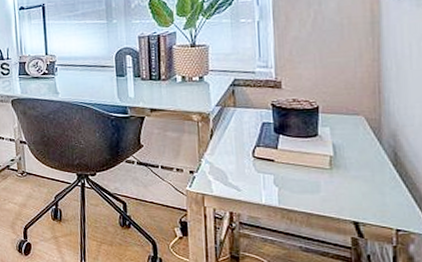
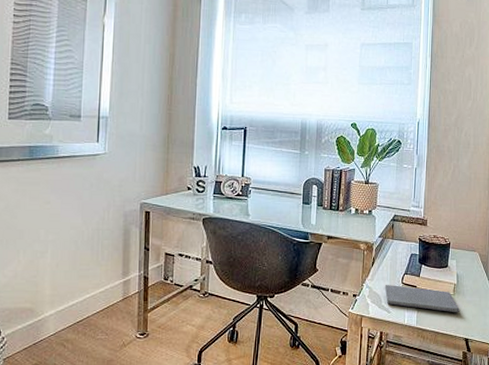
notepad: none [229,158,342,191] -> present [384,284,460,313]

